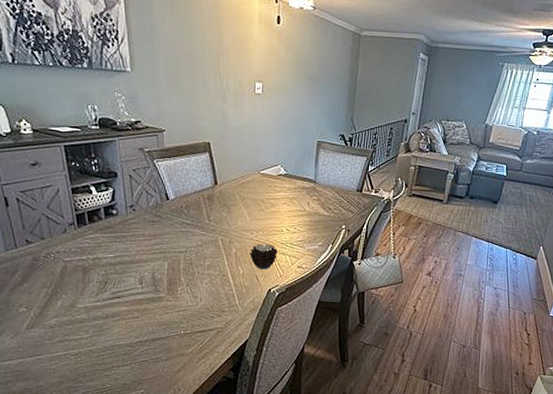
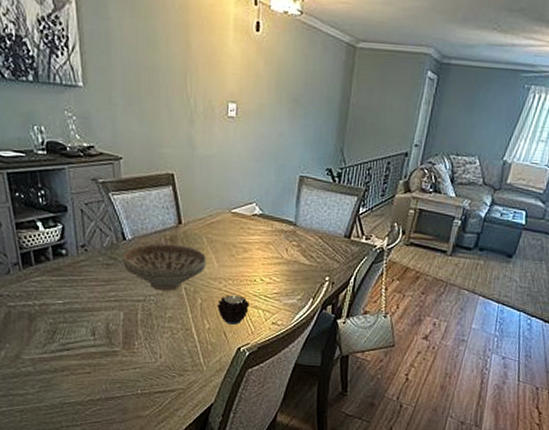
decorative bowl: none [167,202,239,243] -> present [123,243,206,291]

